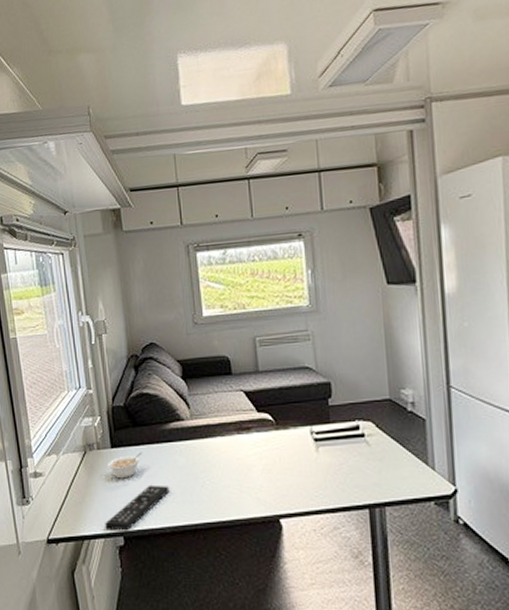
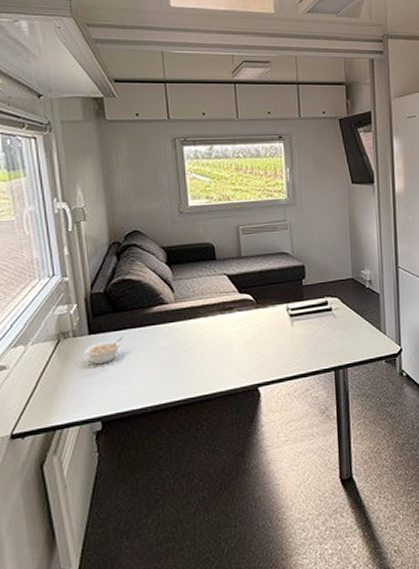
remote control: present [105,485,170,531] -> none [80,367,152,417]

